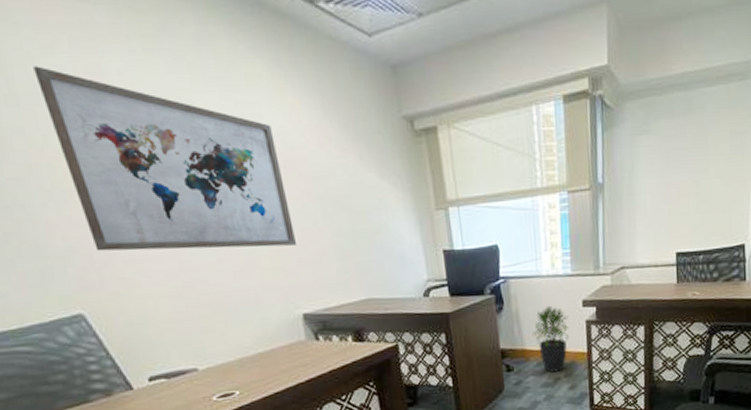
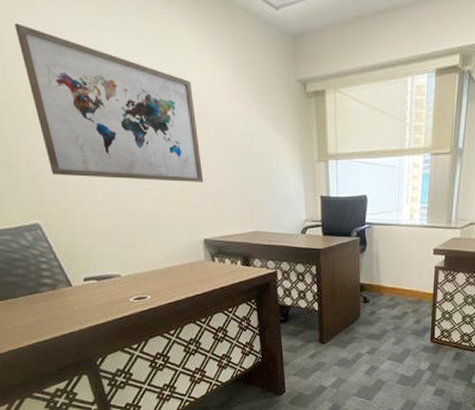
potted plant: present [532,305,569,373] -> none [388,250,420,307]

